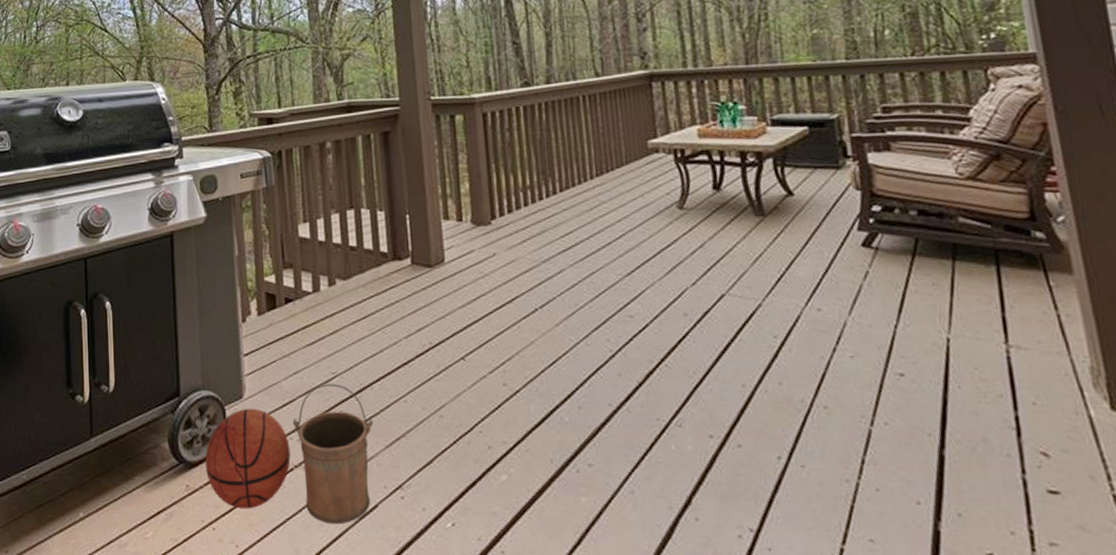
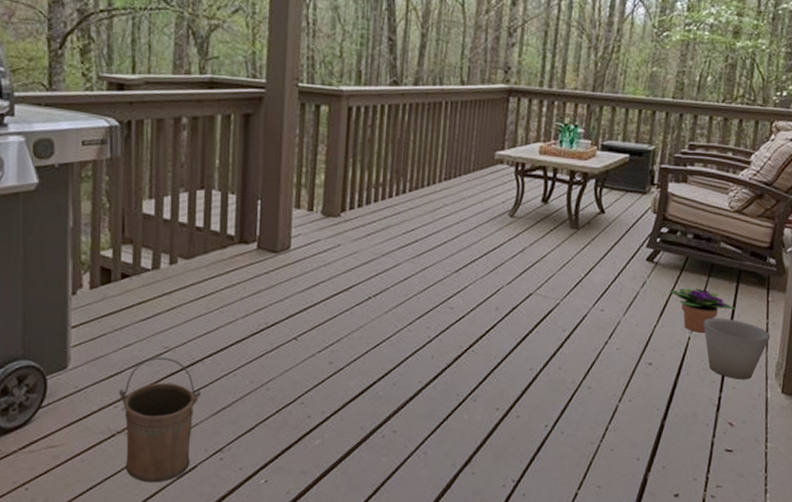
basketball: present [205,408,291,509] -> none [20,378,114,471]
potted flower: none [903,275,1006,332] -> present [669,288,736,333]
flowerpot: none [962,311,1069,392] -> present [703,317,771,380]

